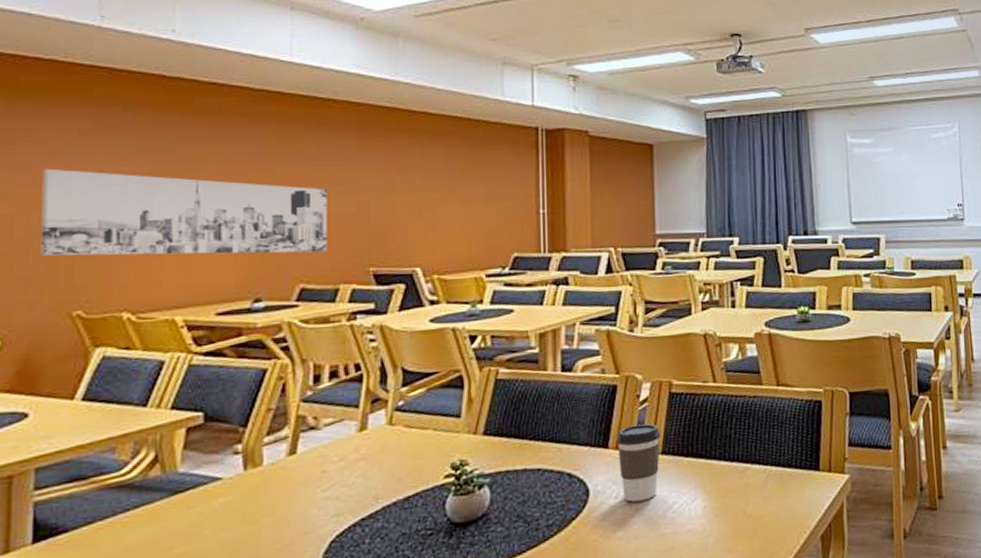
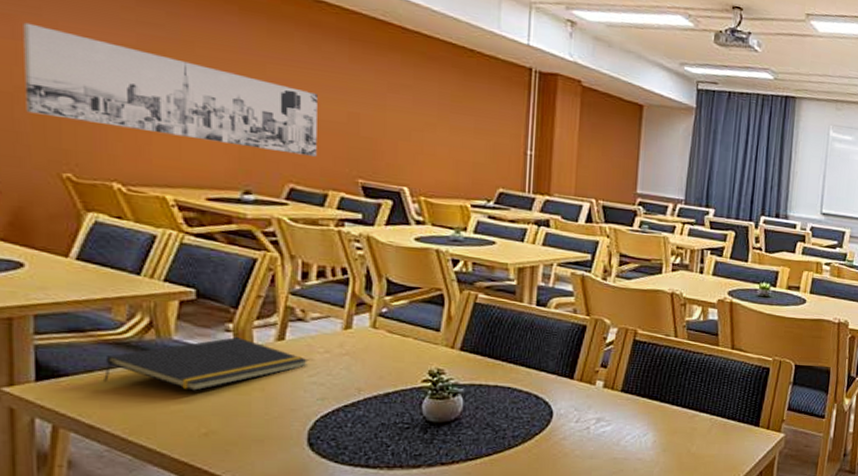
notepad: none [103,459,322,533] -> present [102,337,309,391]
coffee cup: present [617,424,661,502] -> none [581,362,622,428]

